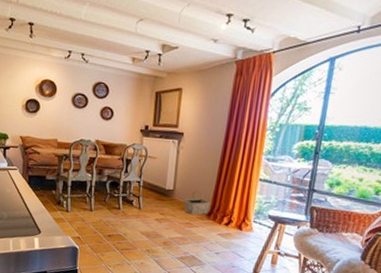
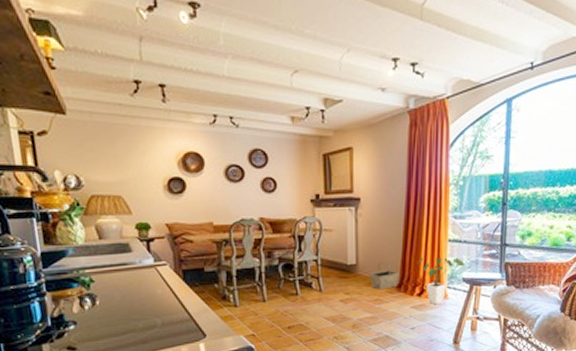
house plant: none [228,191,272,236] -> present [417,257,465,305]

